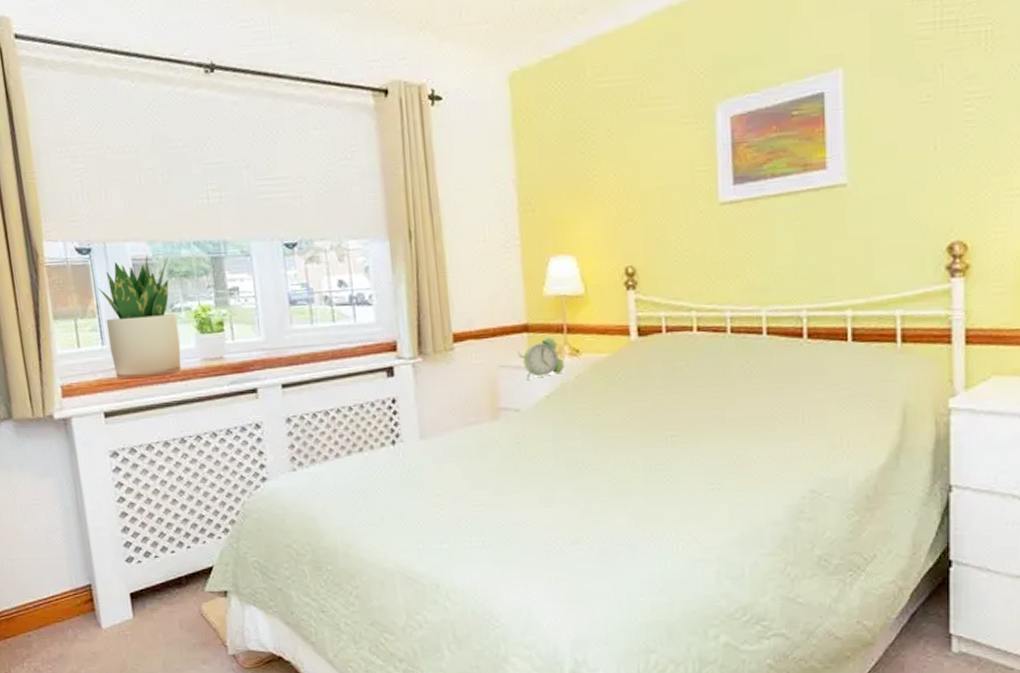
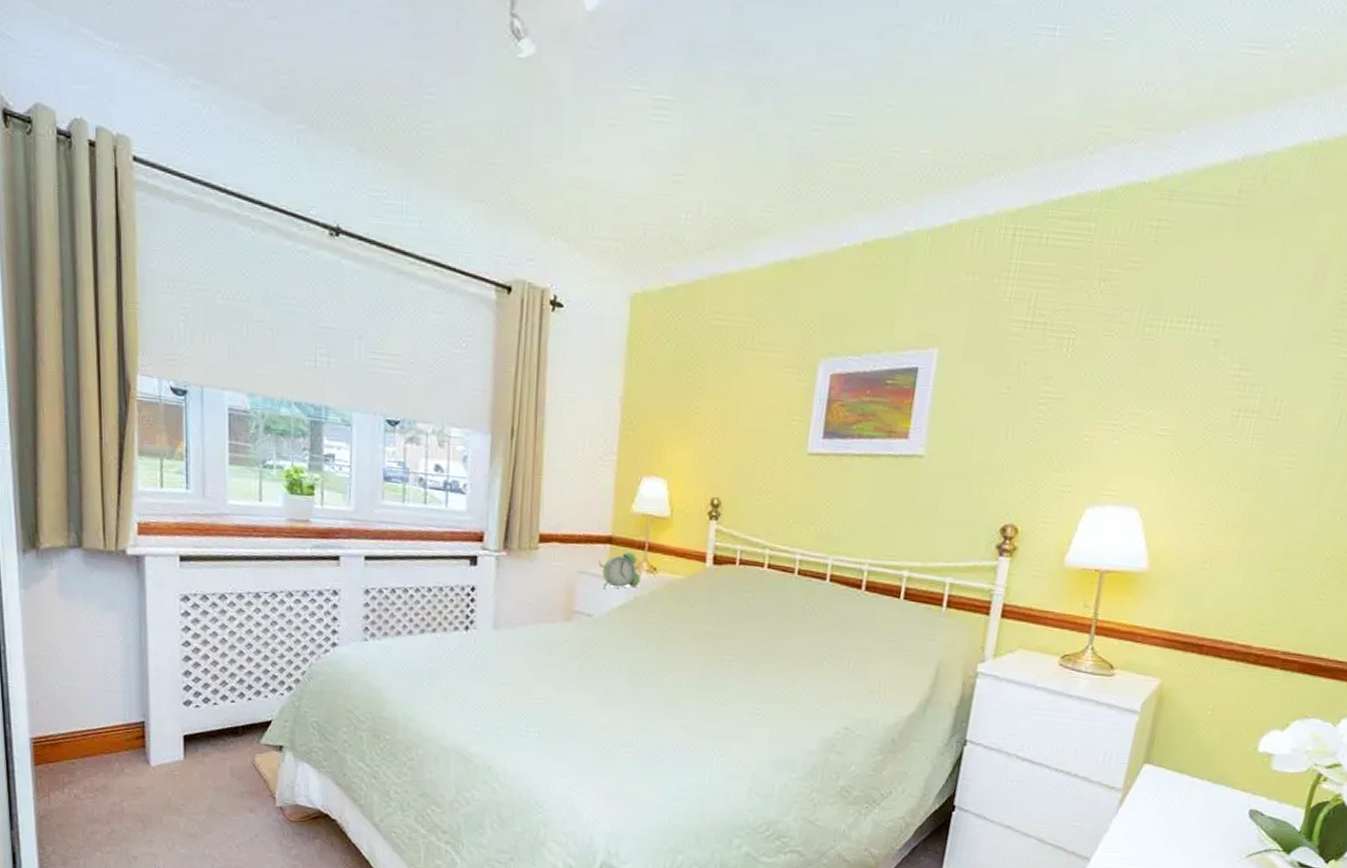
planter: present [97,255,181,381] -> none [188,407,268,530]

